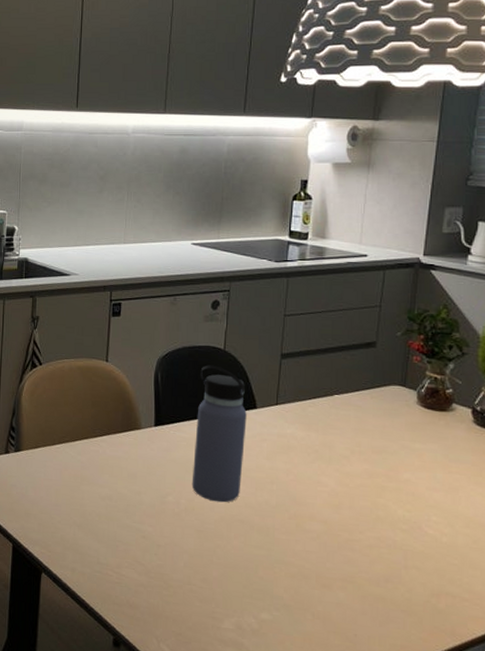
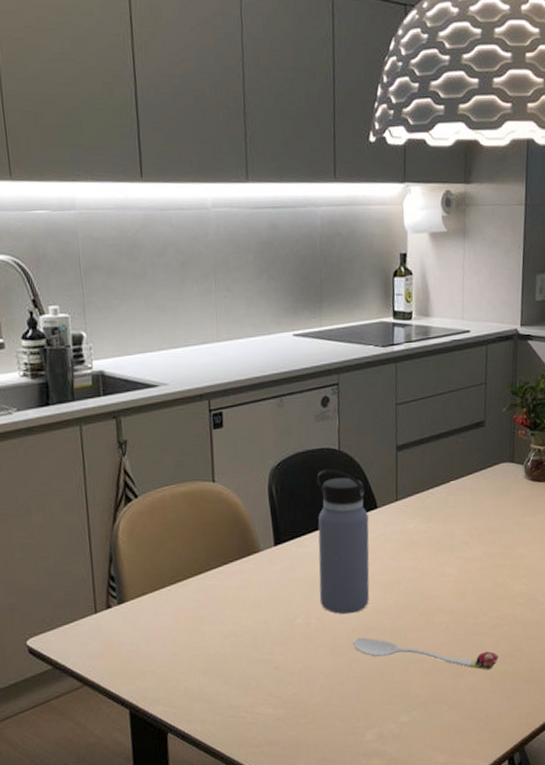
spoon: none [219,526,373,589] -> present [352,637,499,670]

